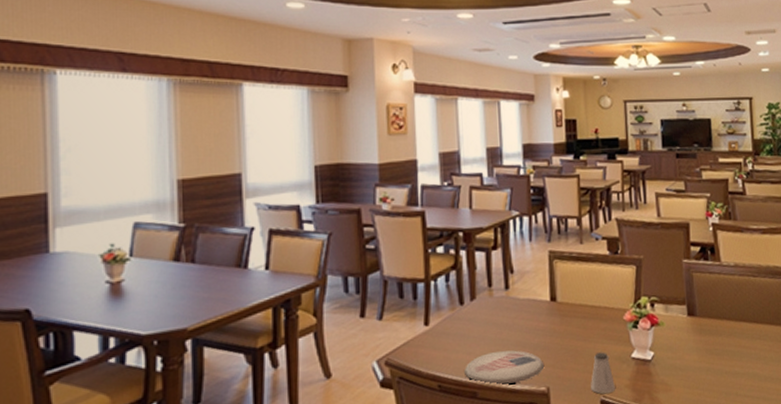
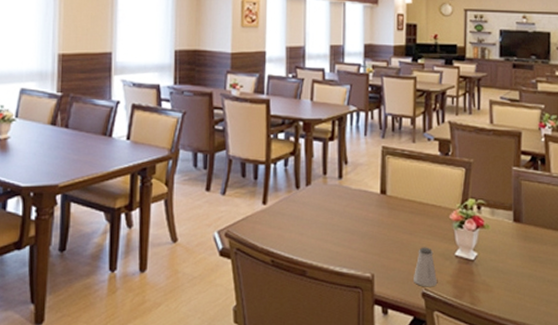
plate: present [465,350,545,385] -> none [296,235,371,266]

